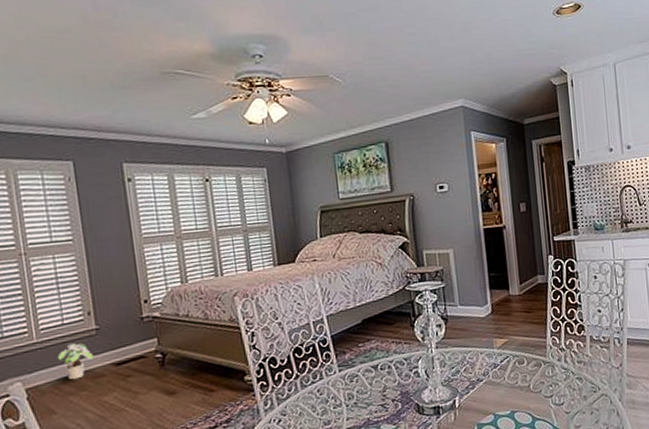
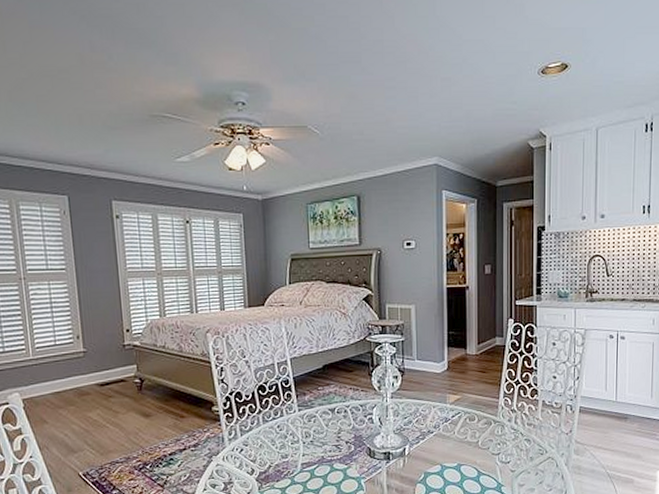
potted plant: present [57,342,94,380] -> none [49,363,81,395]

